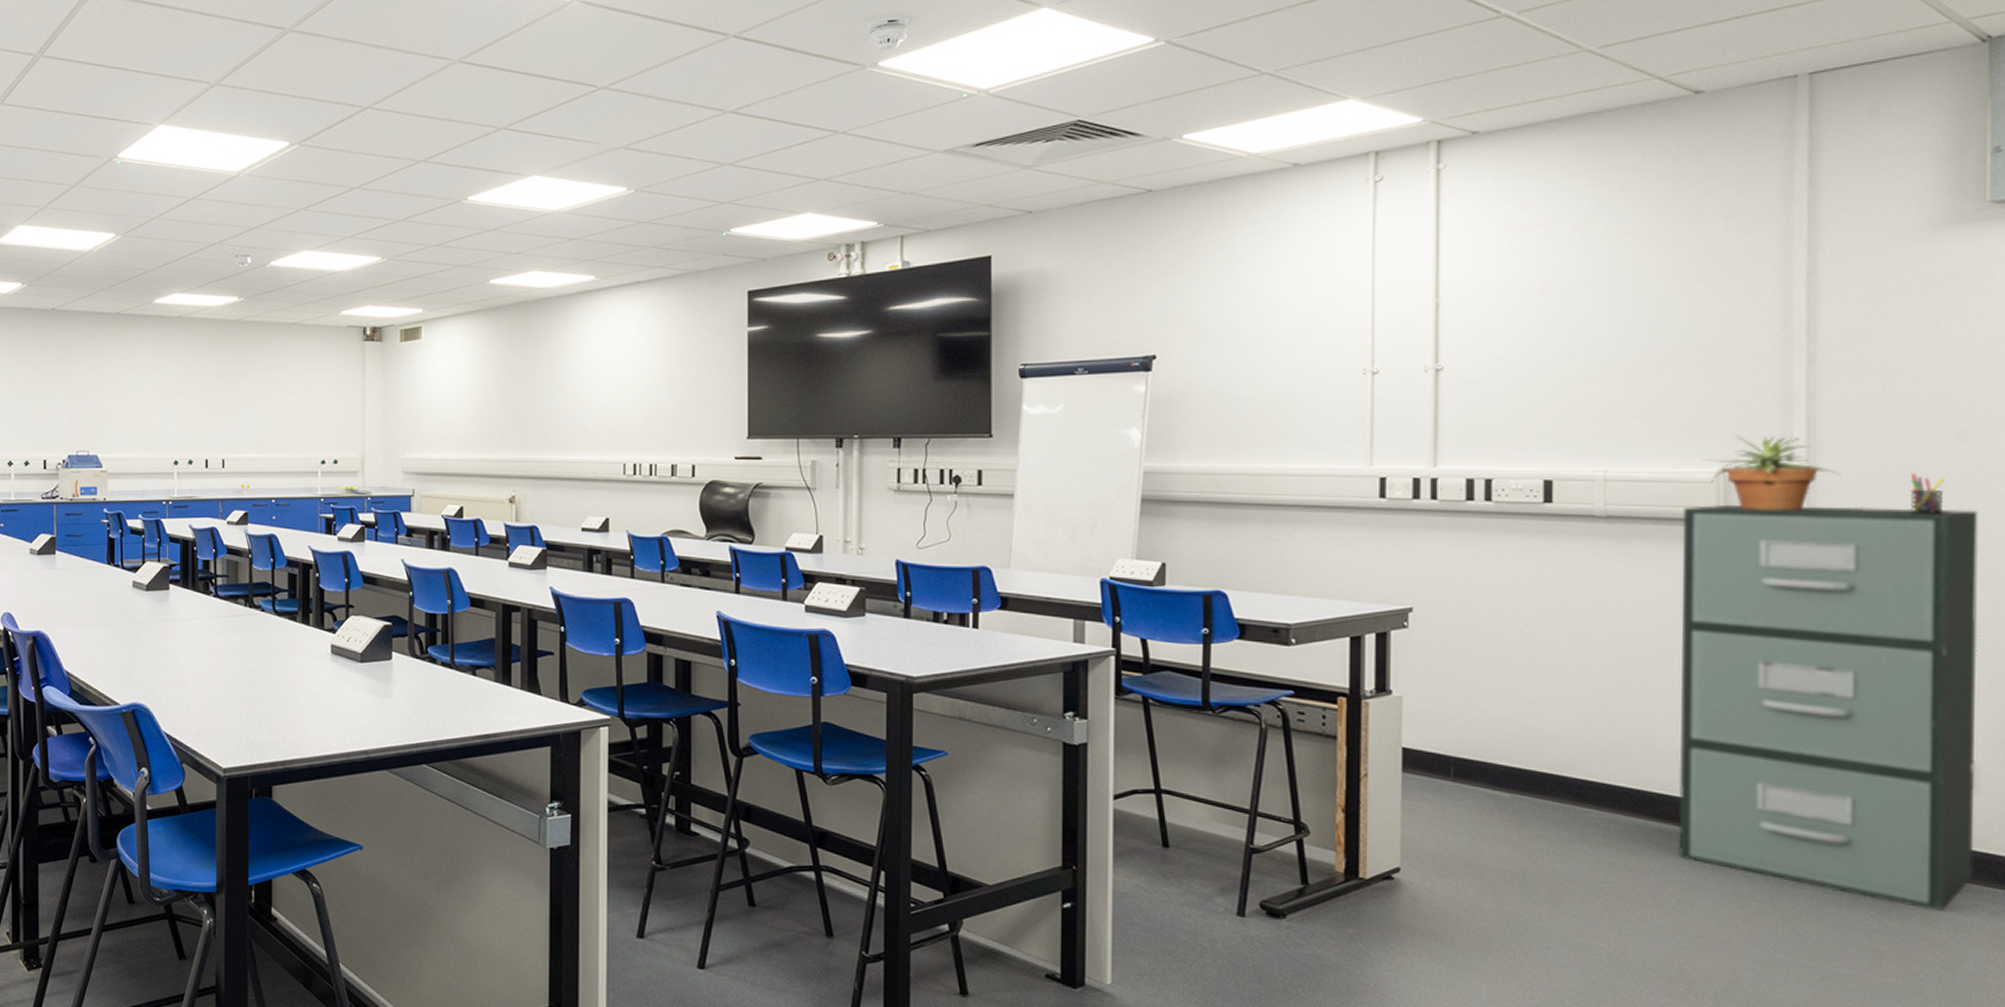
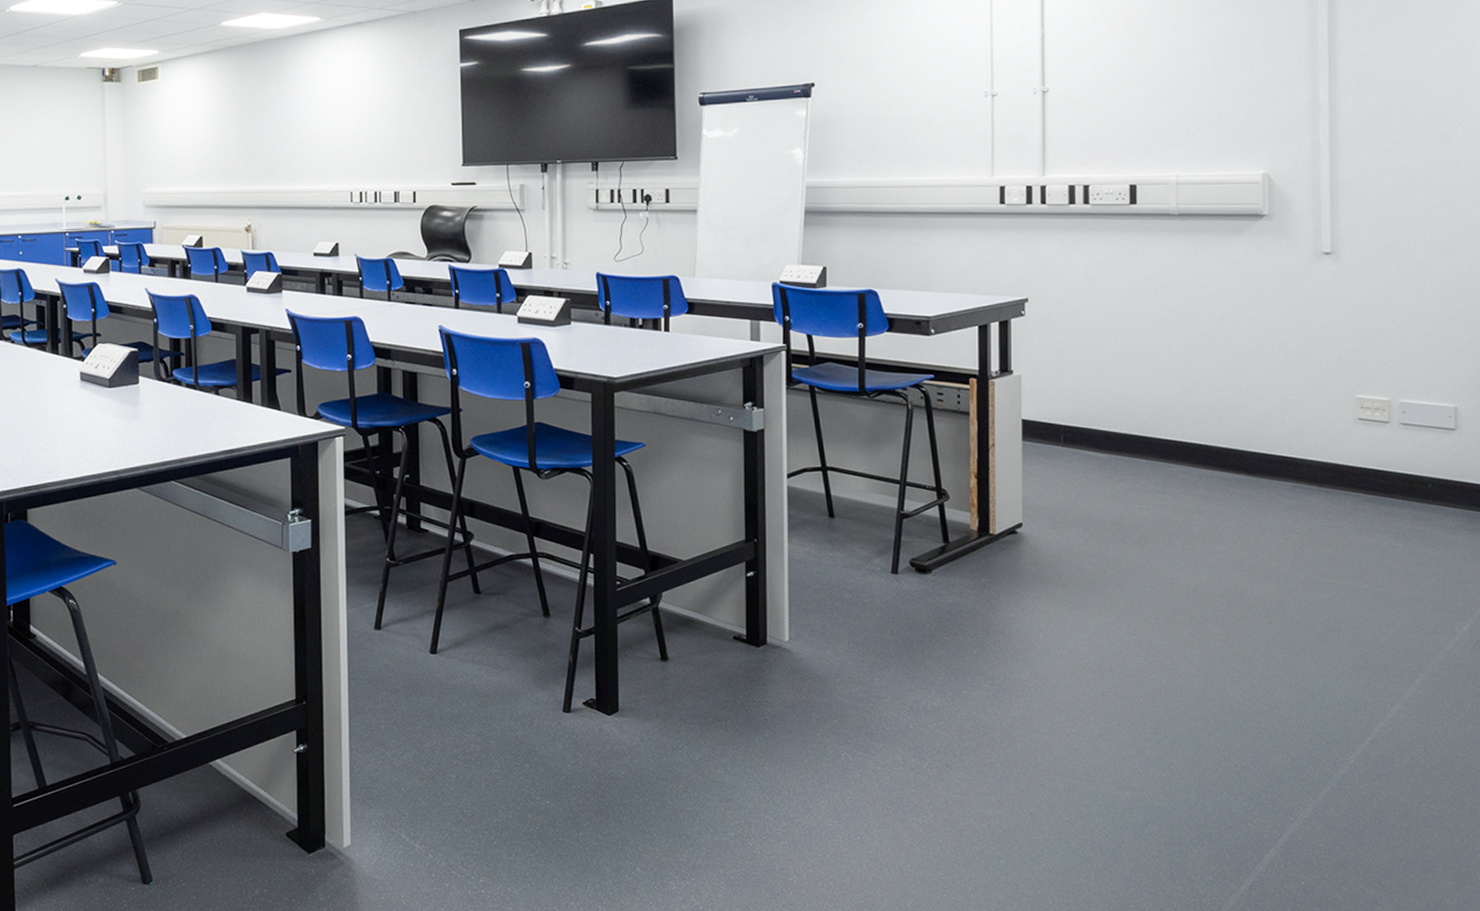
filing cabinet: present [1678,504,1978,911] -> none [1237,199,1458,532]
potted plant: present [1703,435,1842,510] -> none [1252,142,1356,206]
pen holder: present [1909,472,1946,516] -> none [1407,170,1433,206]

